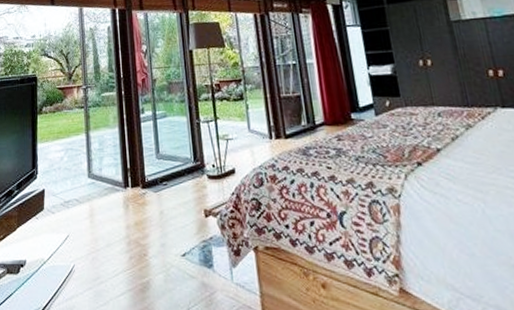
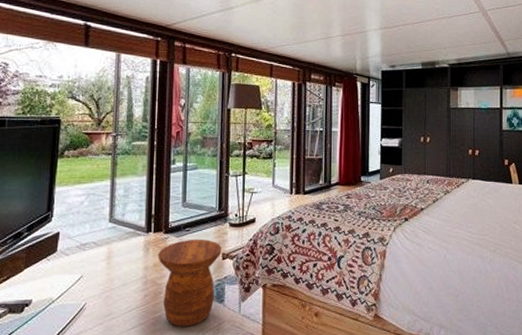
side table: none [138,193,203,295] -> present [158,239,222,327]

